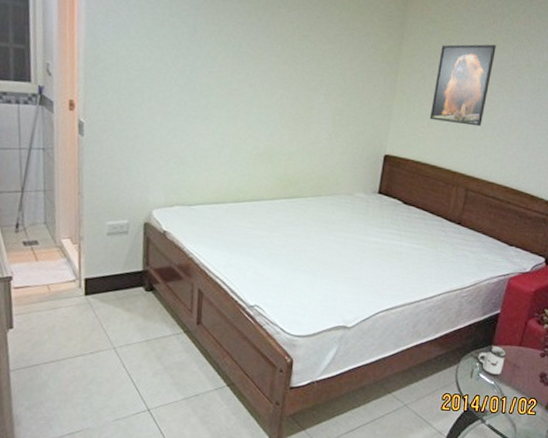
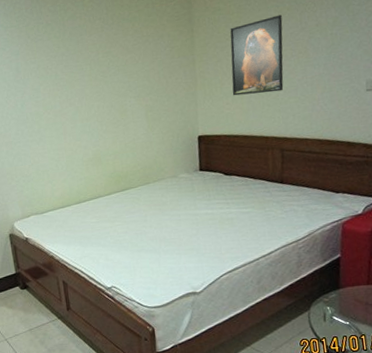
cup: present [478,345,506,375] -> none [327,288,356,316]

